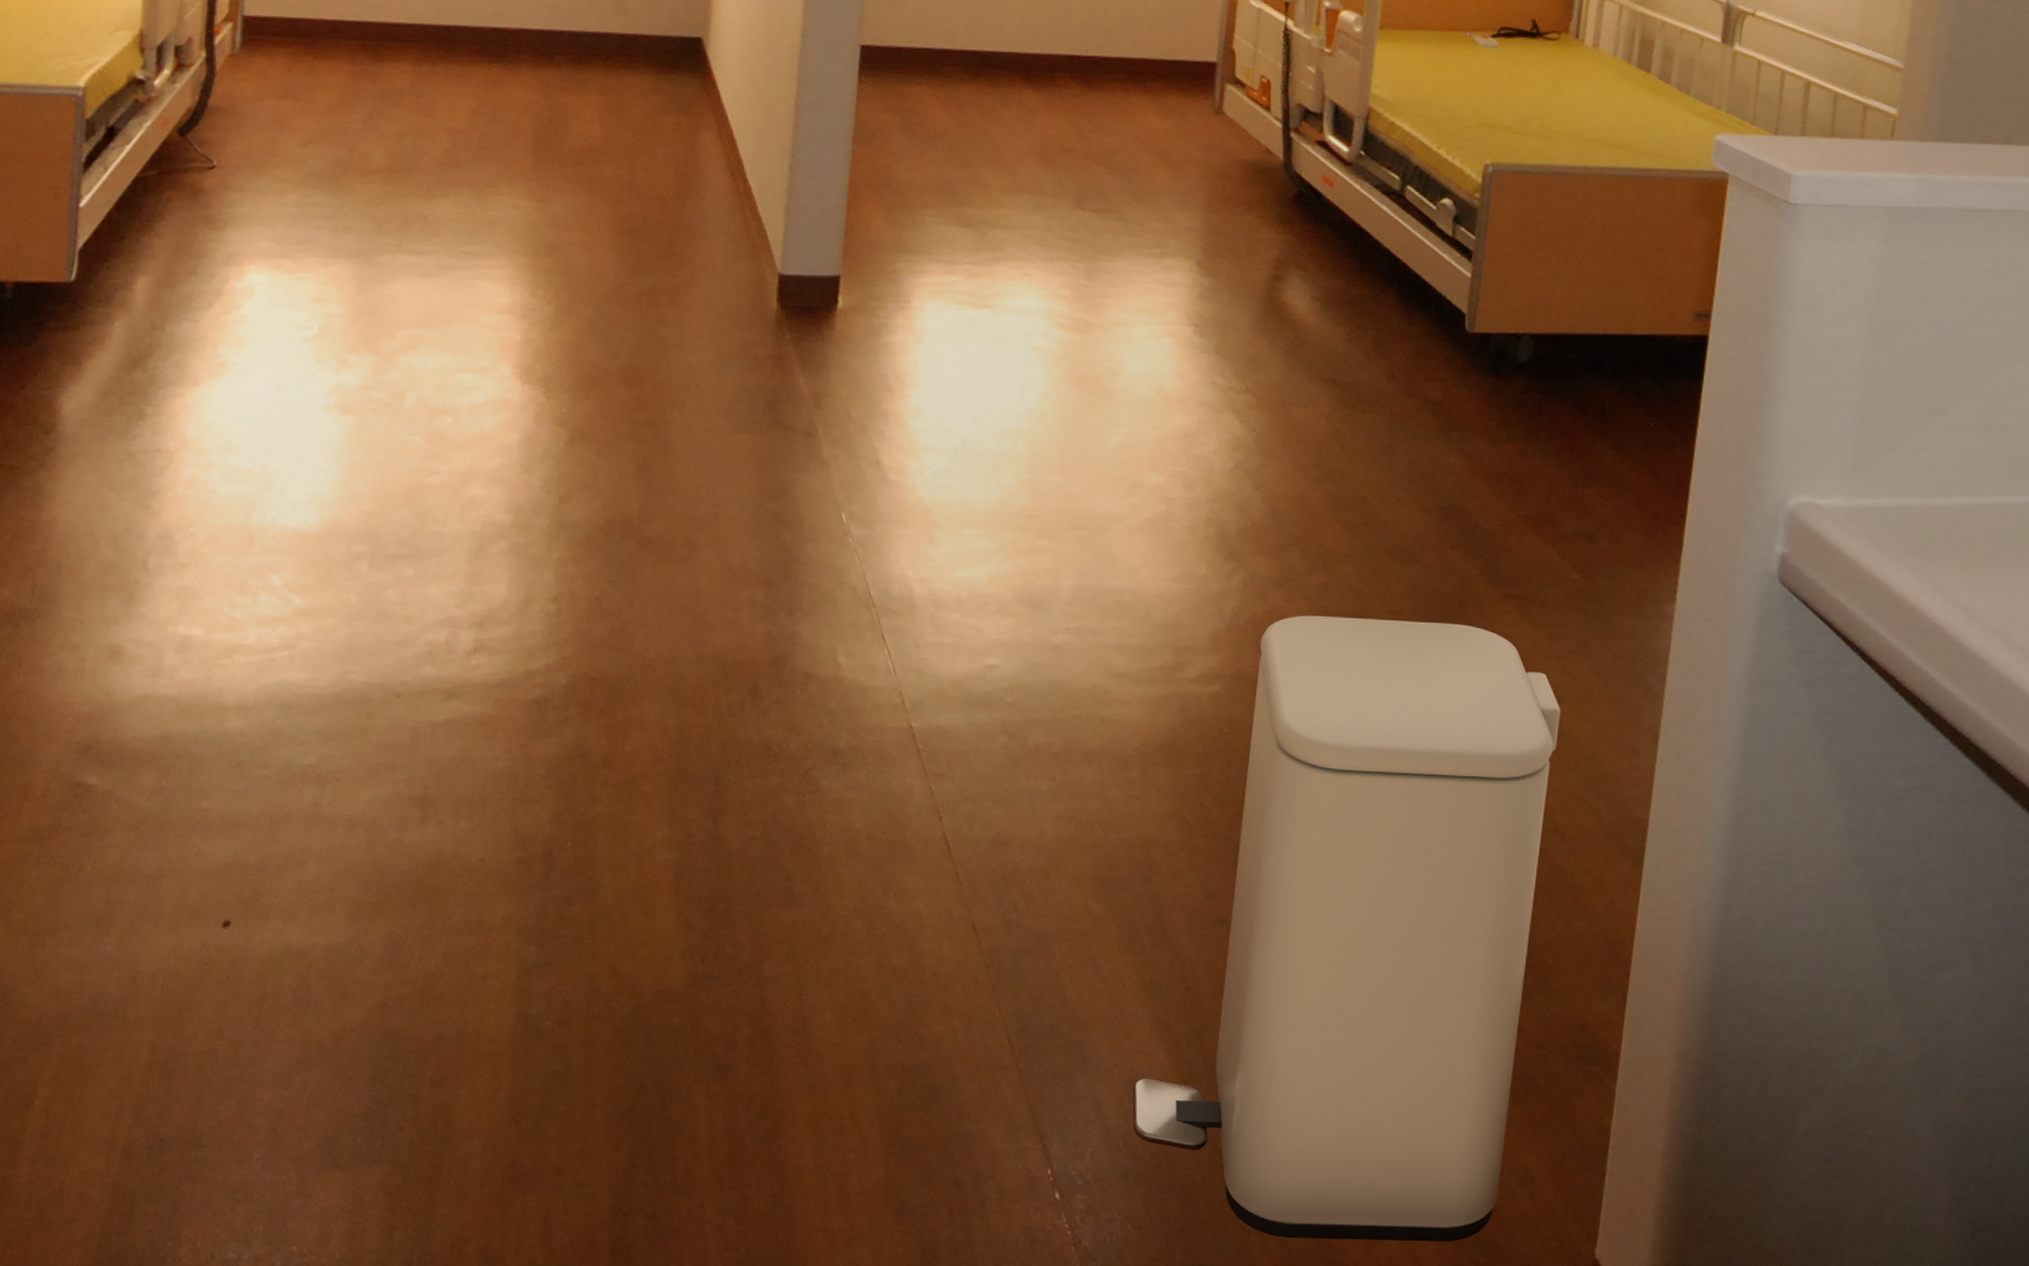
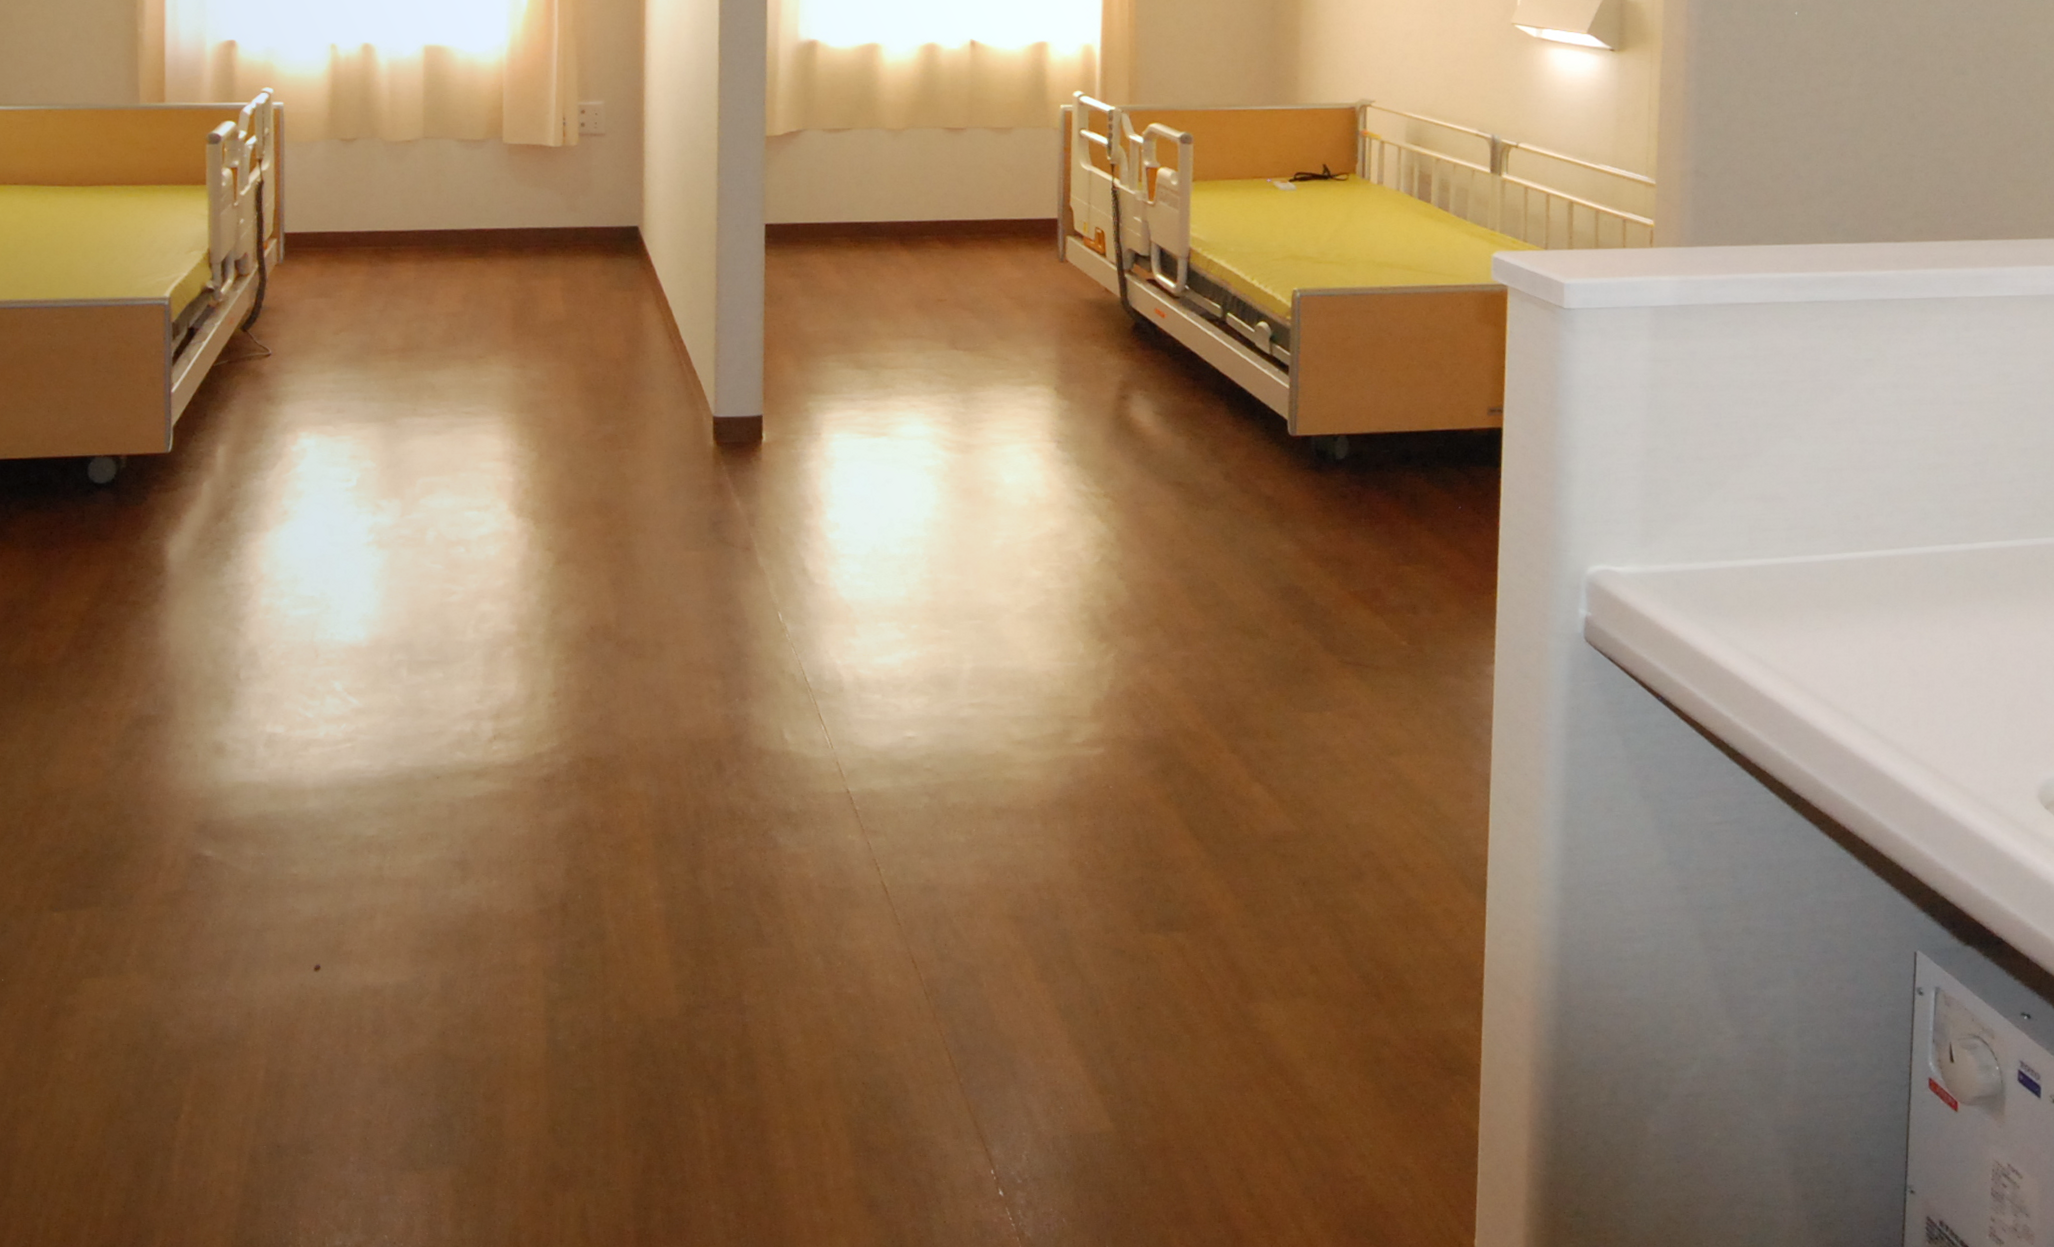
pedal bin: present [1132,615,1561,1242] -> none [1058,685,1401,1234]

